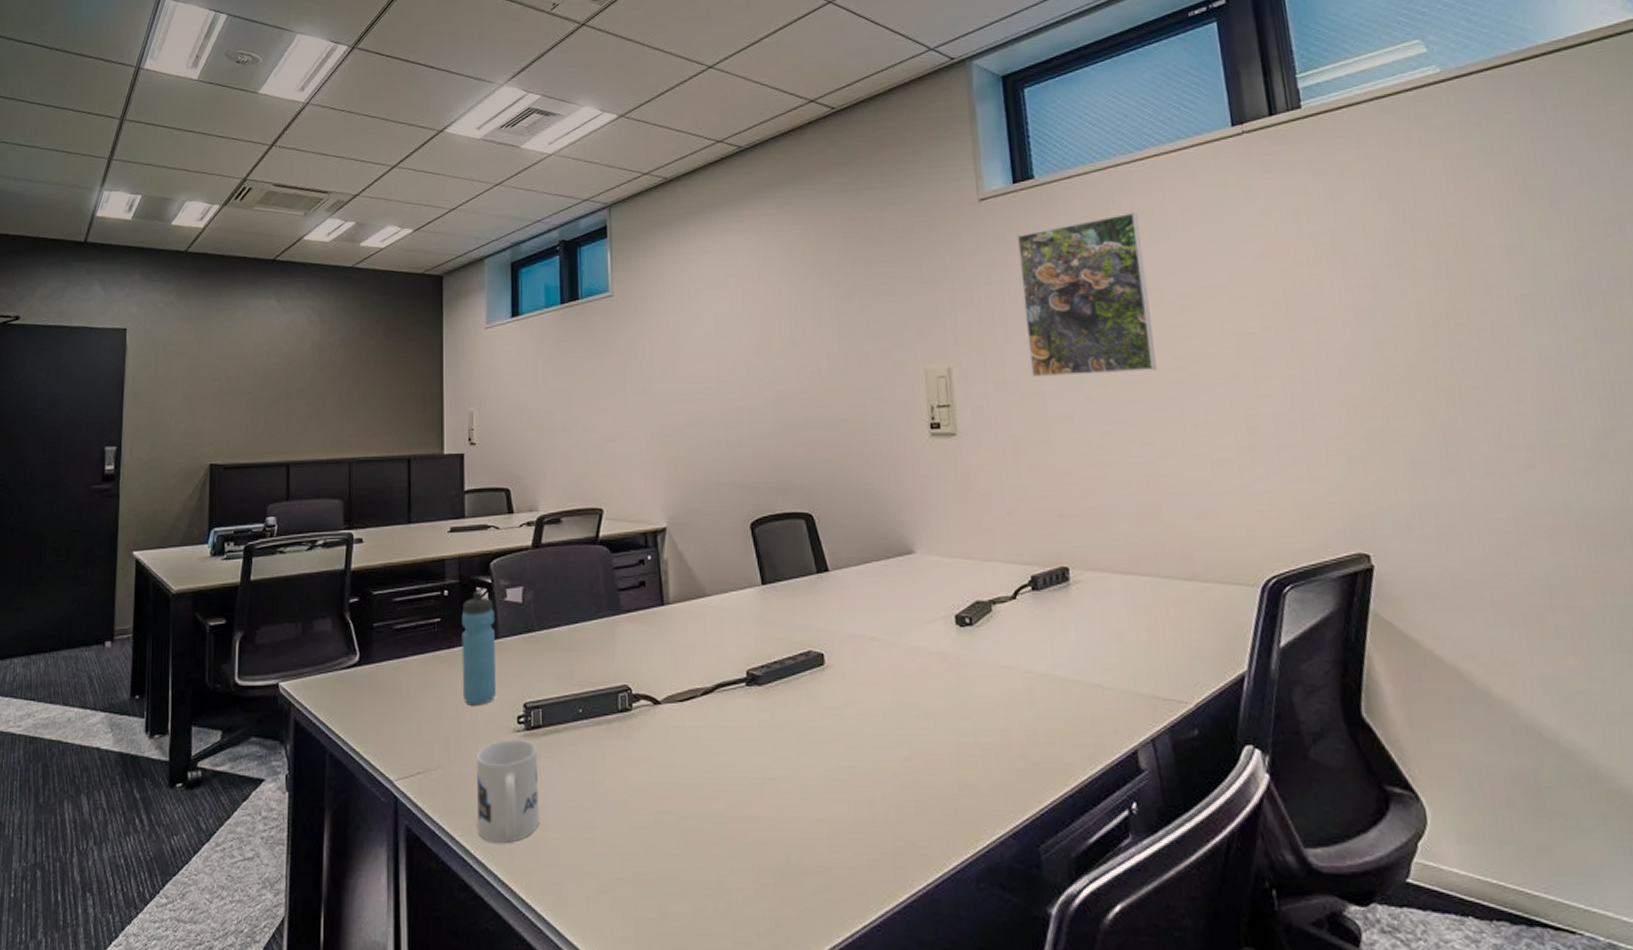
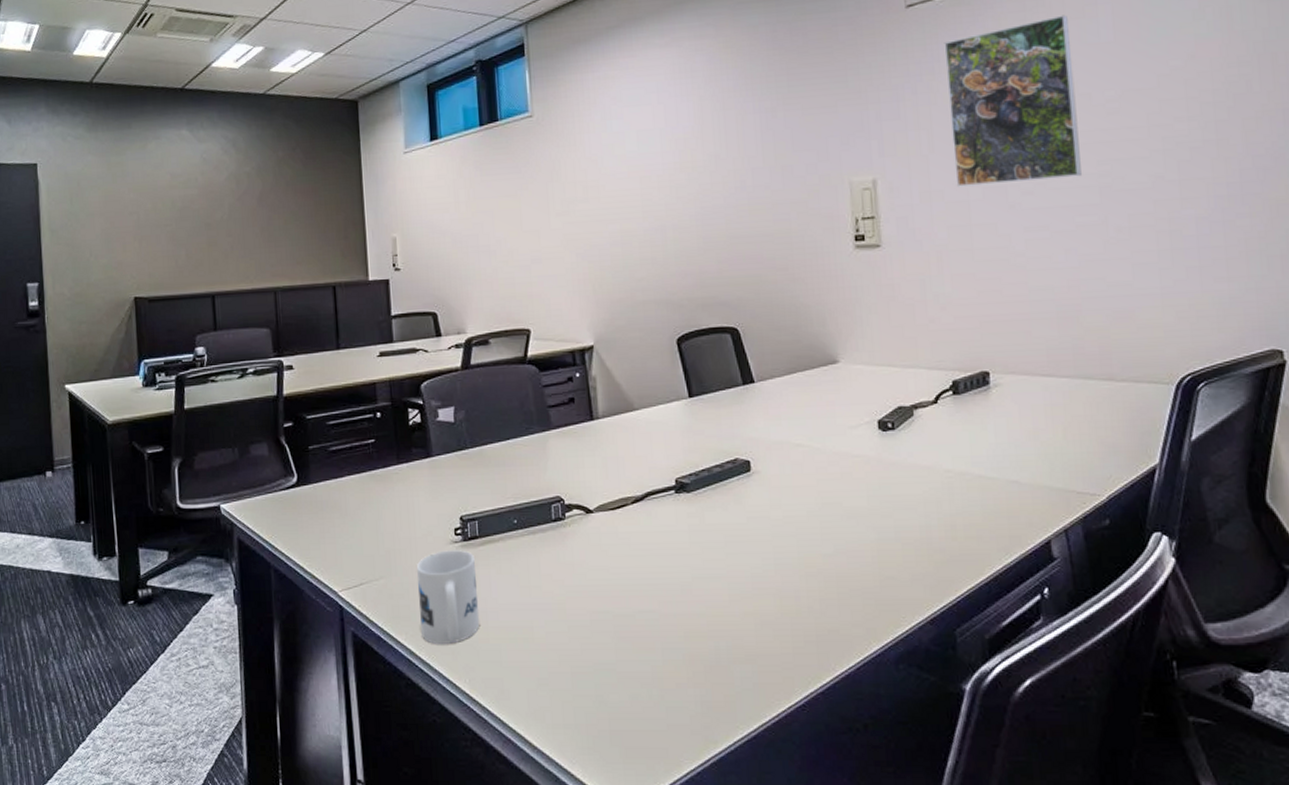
water bottle: present [461,592,496,706] -> none [395,413,433,520]

